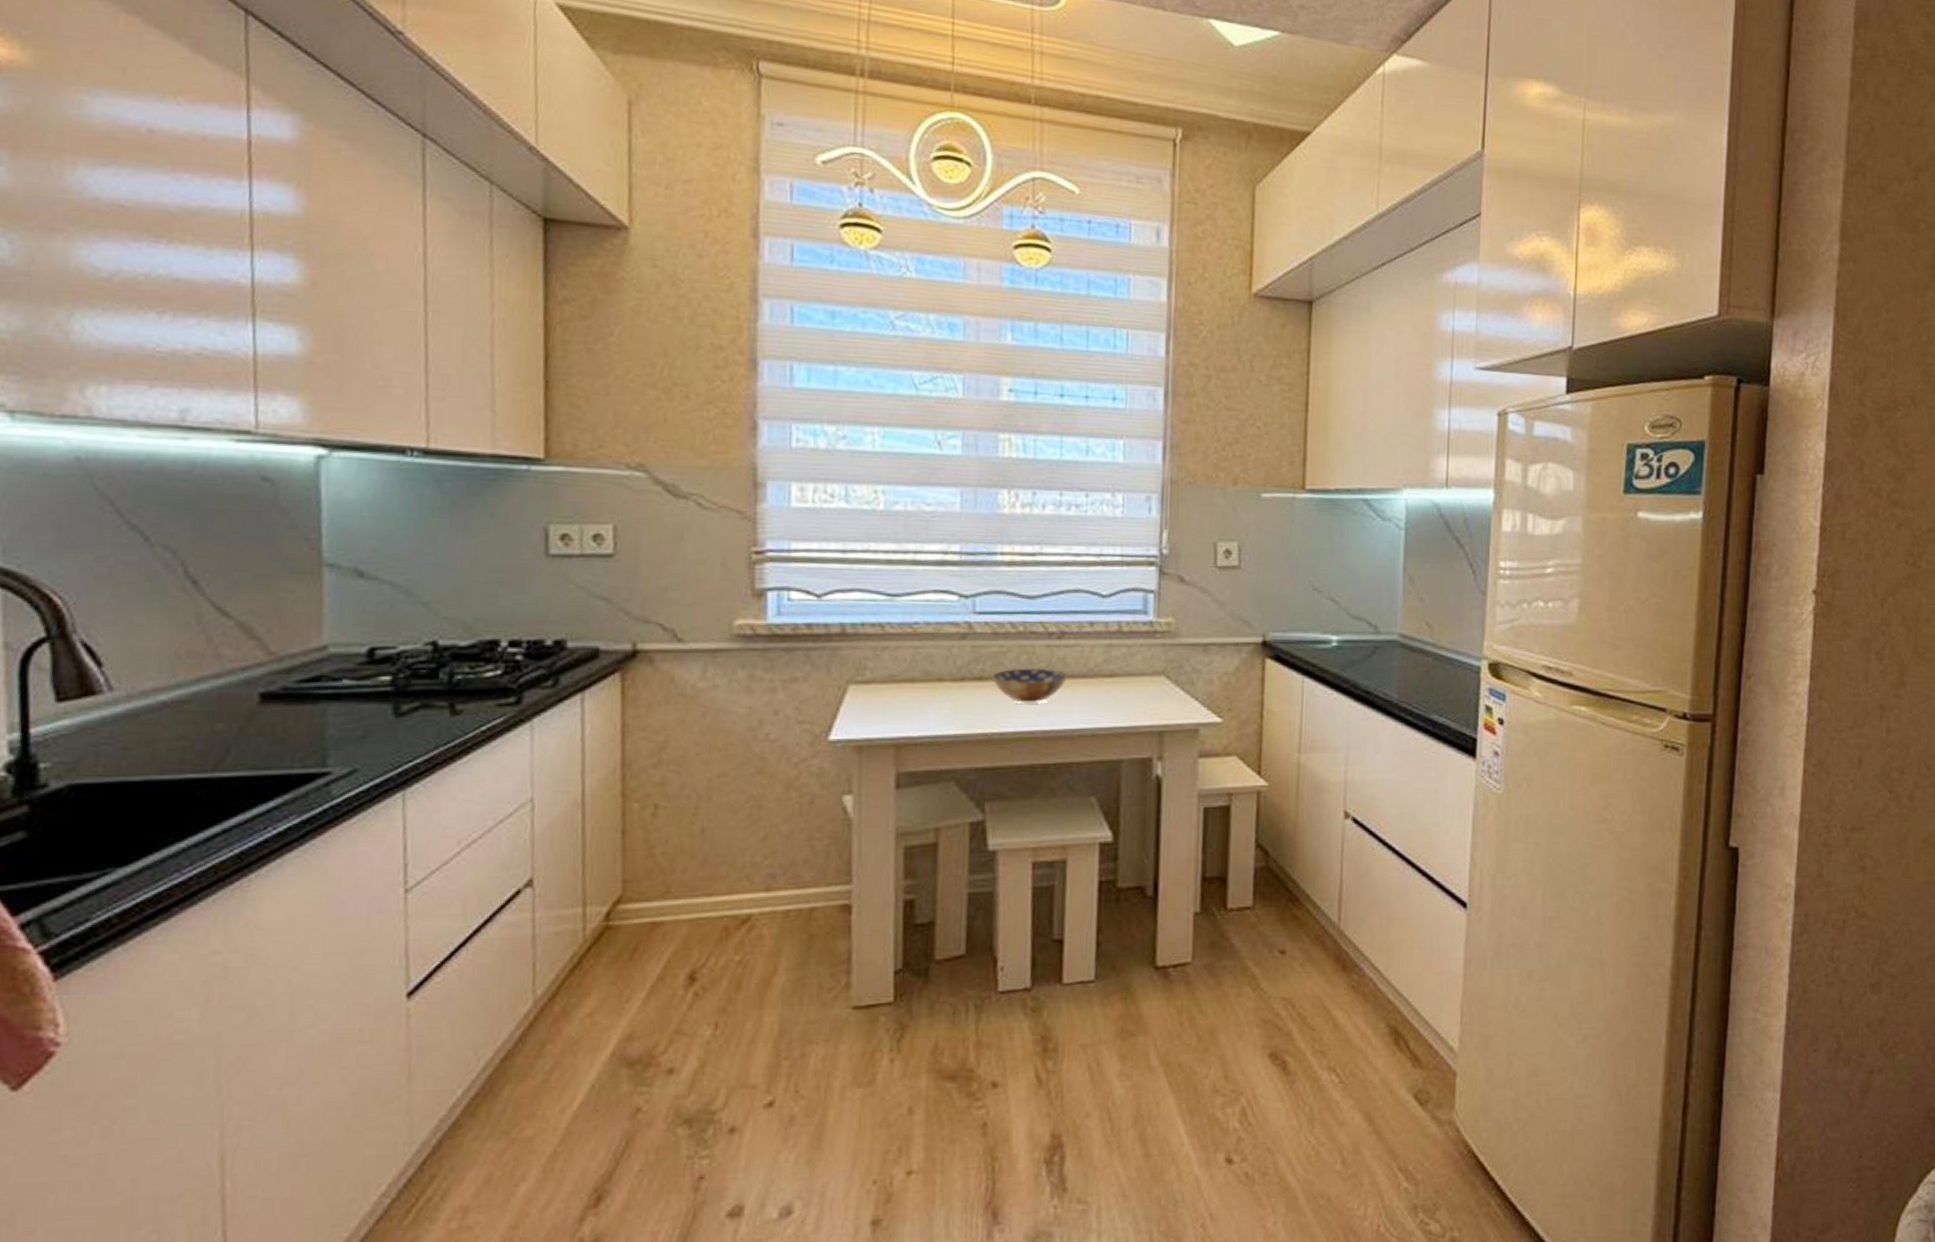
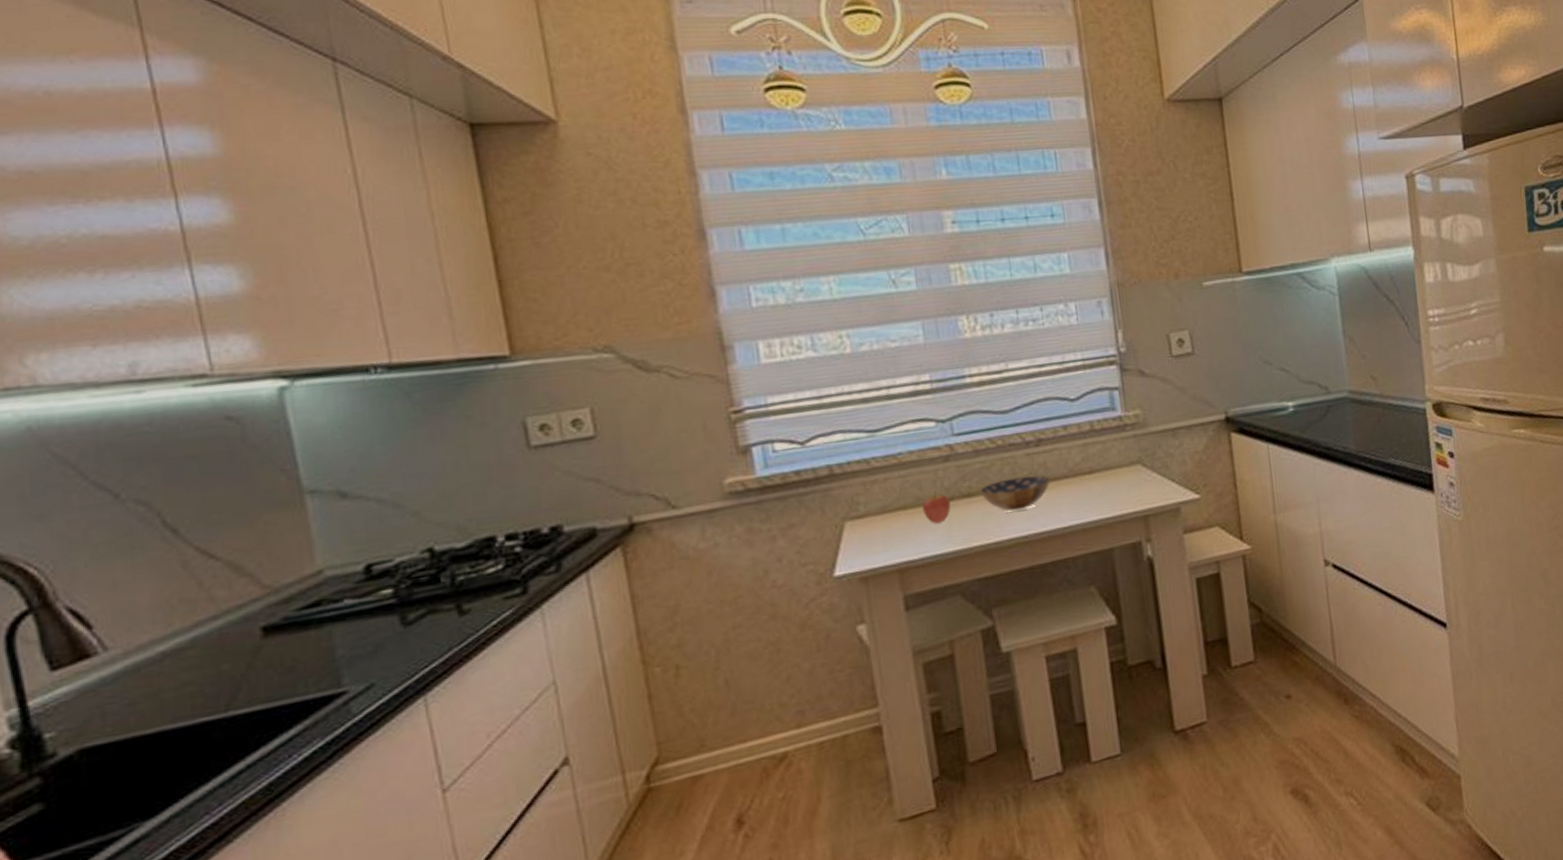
fruit: none [930,669,960,703] -> present [922,491,951,524]

